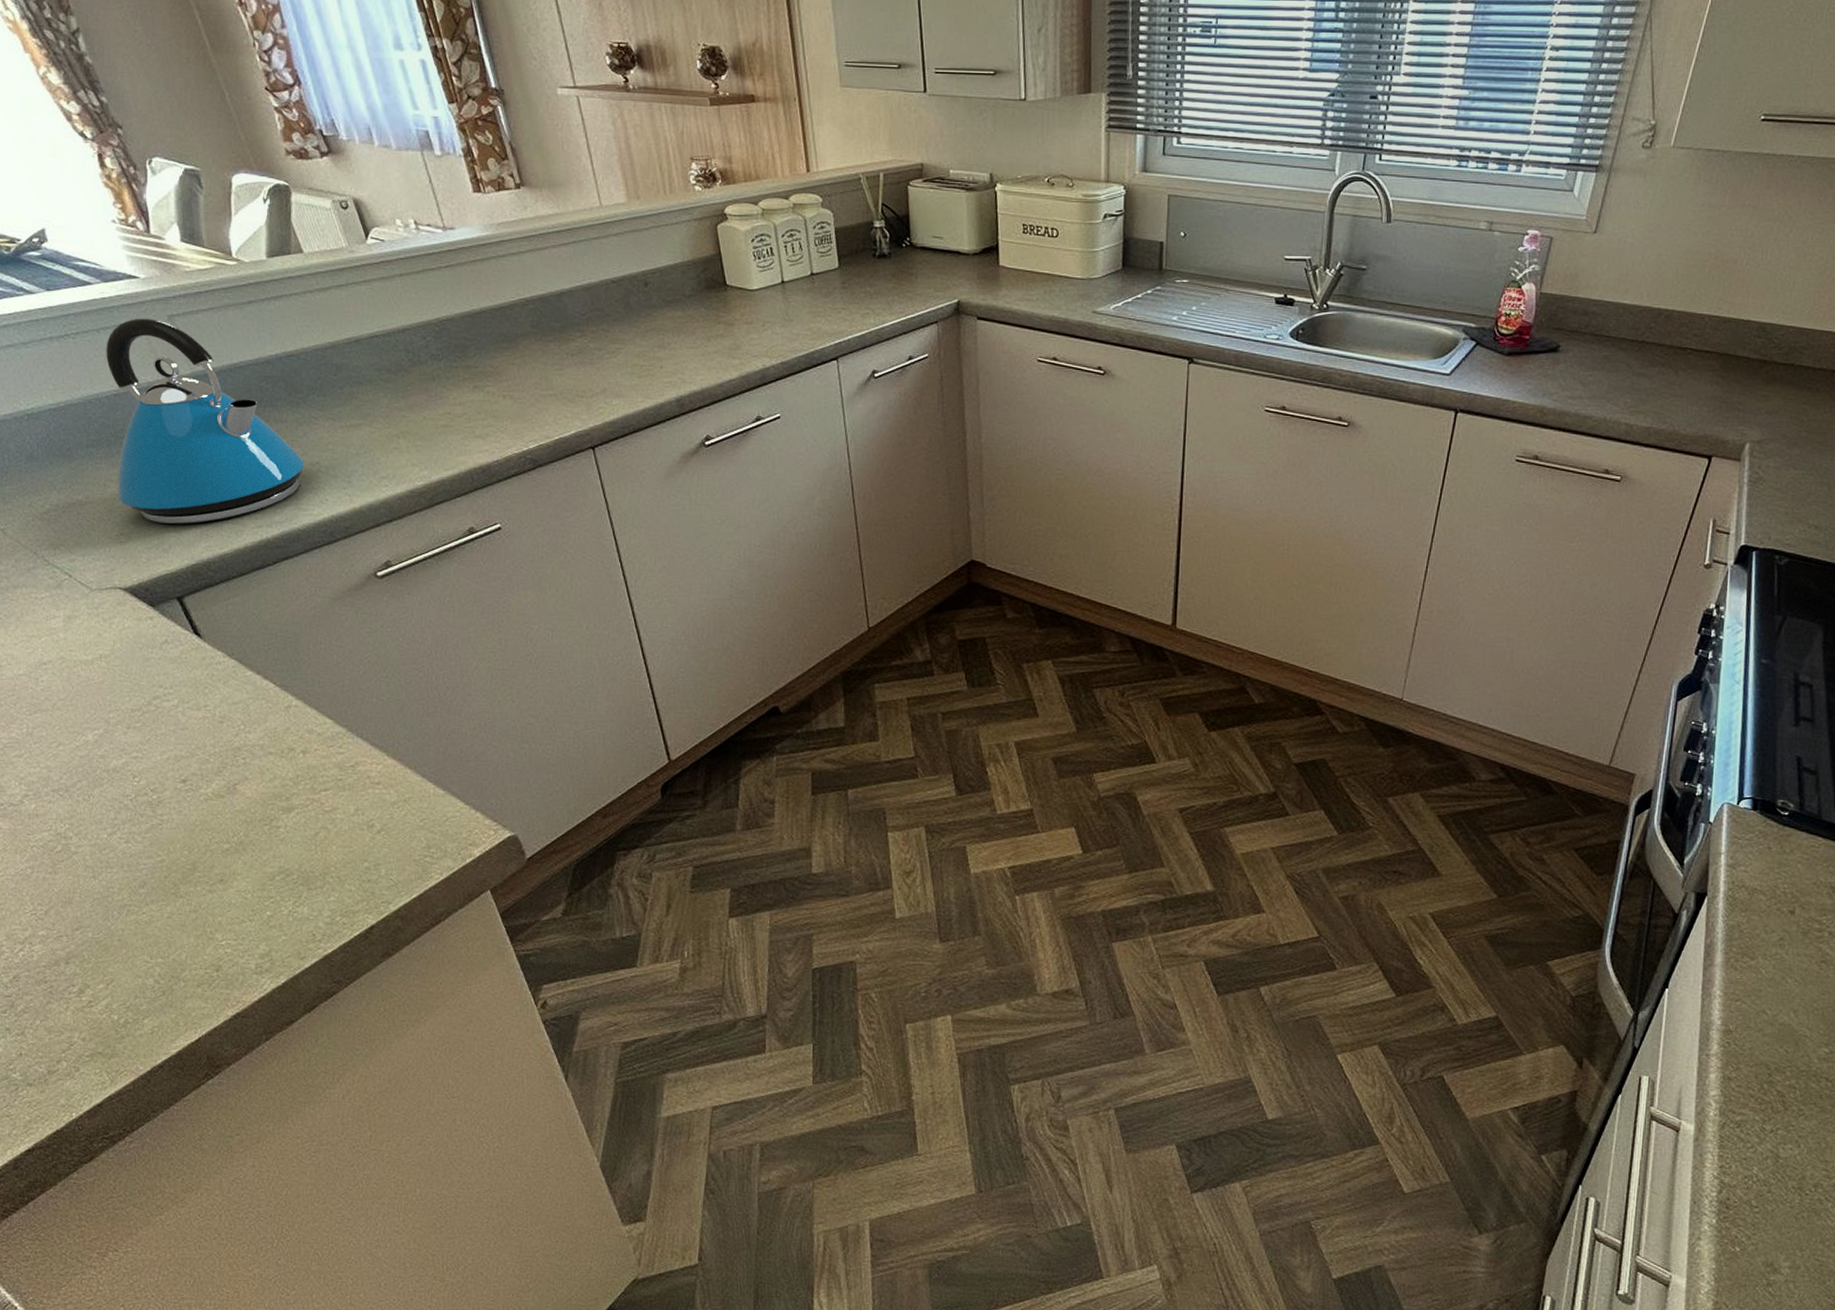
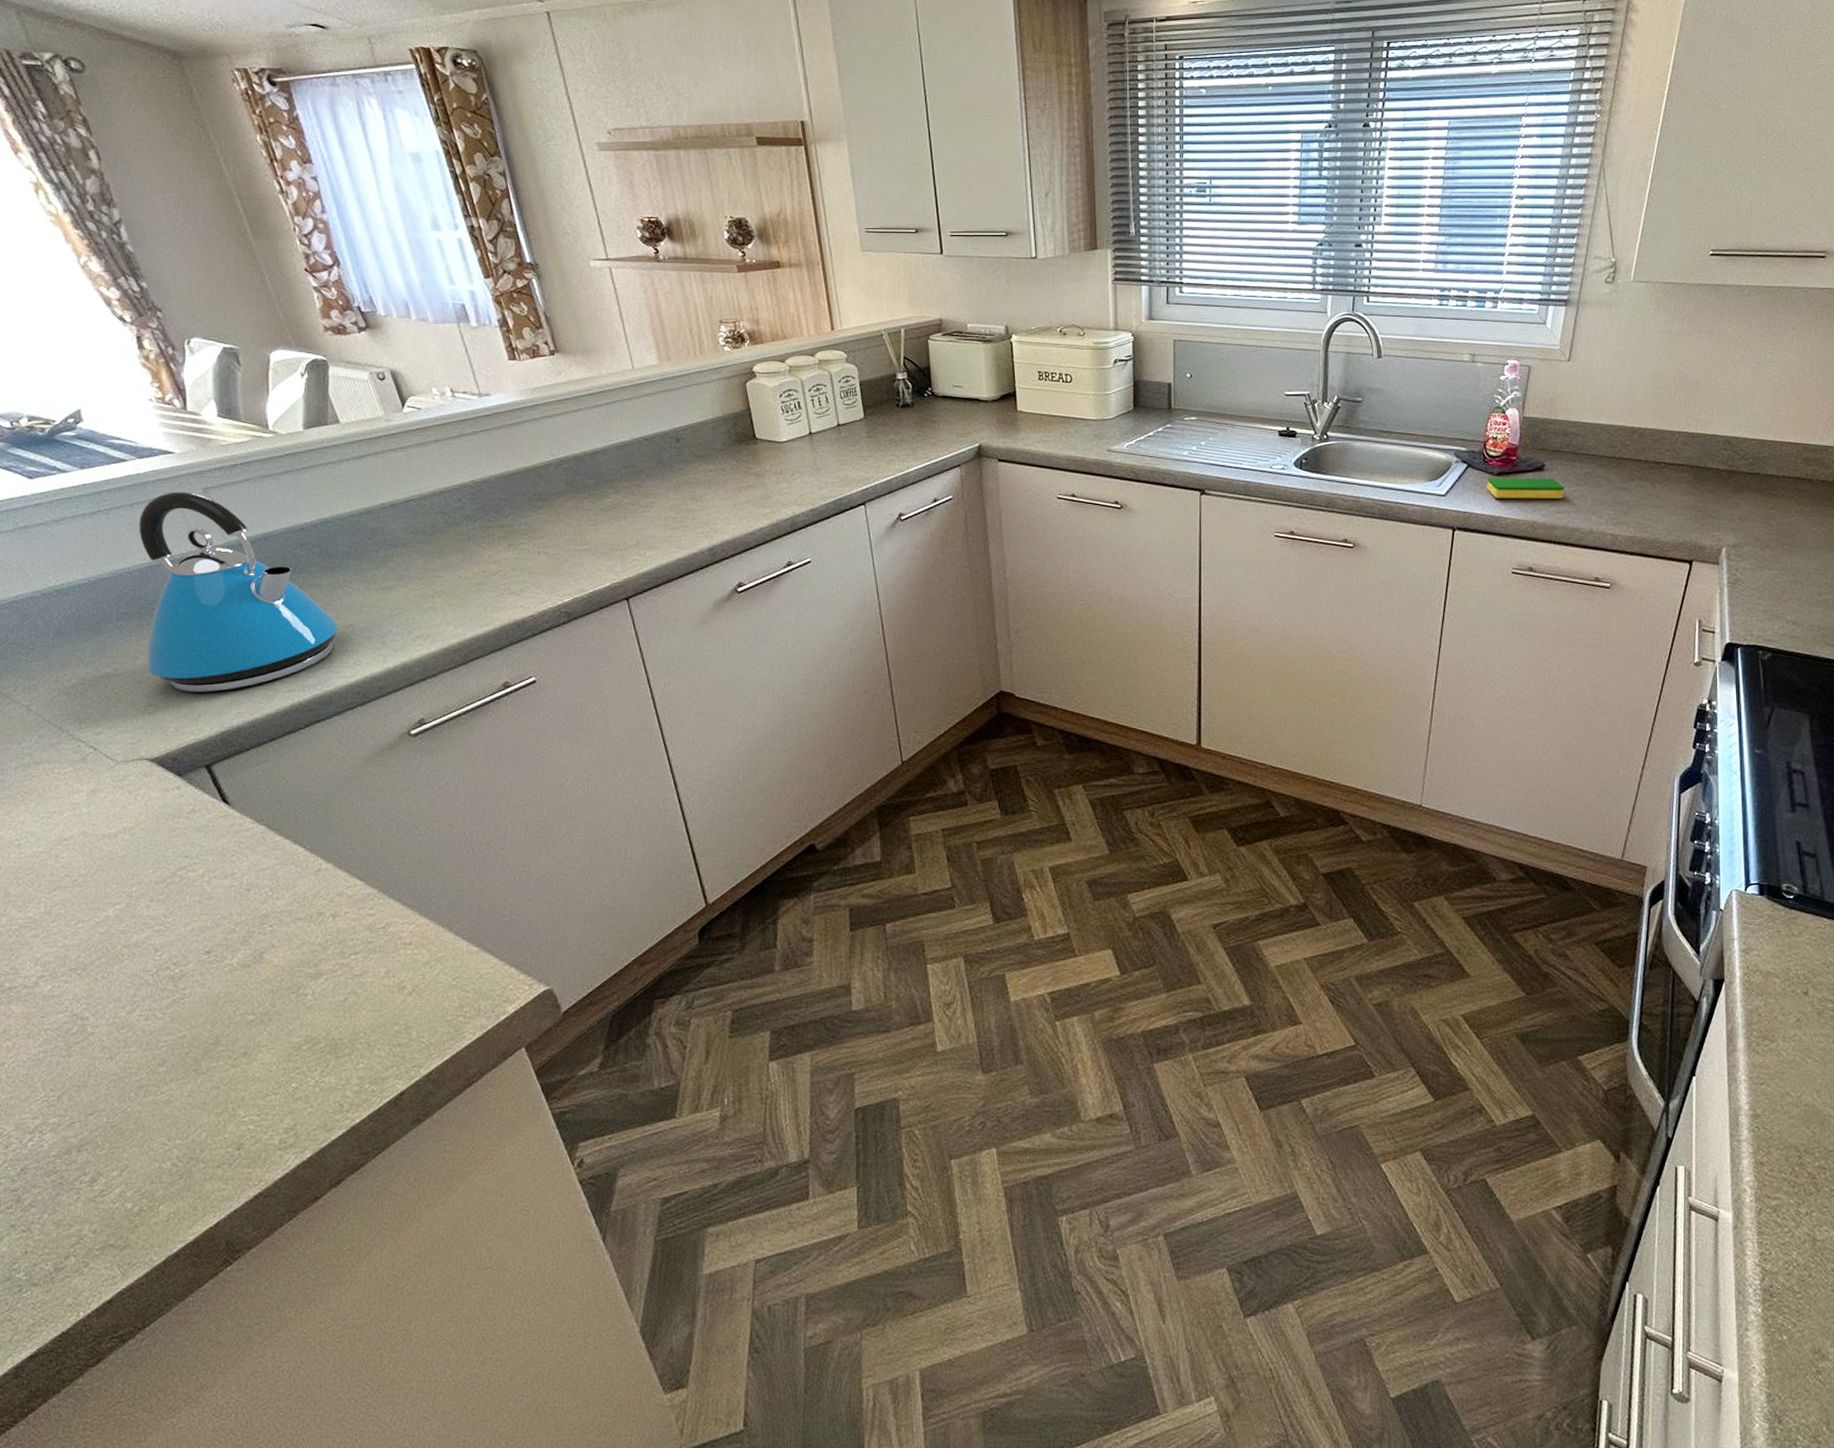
dish sponge: none [1495,357,1579,383] -> present [1487,477,1564,499]

